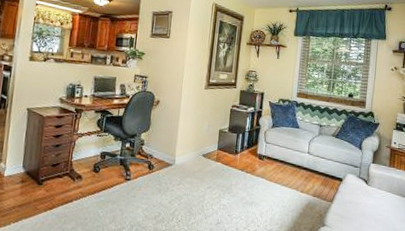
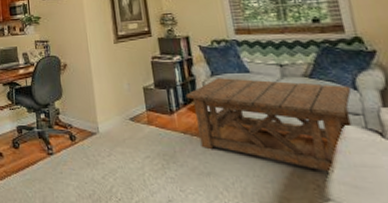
coffee table: none [250,129,358,207] -> present [185,77,352,174]

